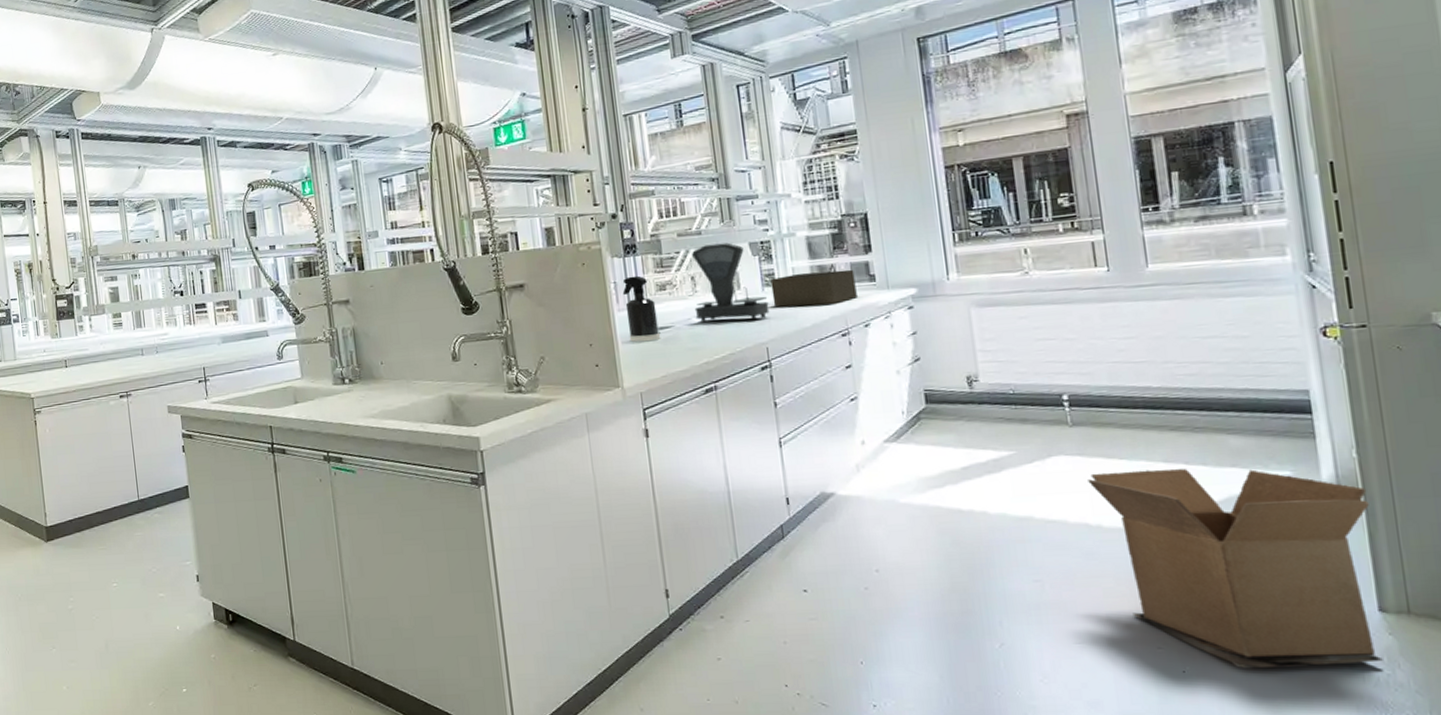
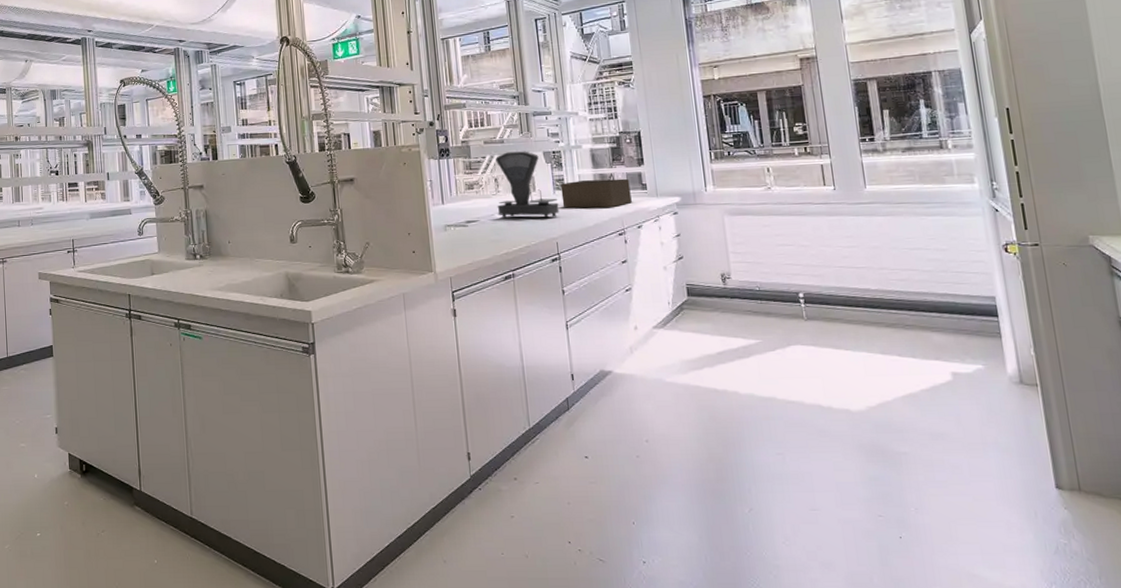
spray bottle: present [622,275,661,342] -> none [437,175,469,233]
cardboard box: present [1088,468,1383,668] -> none [820,359,1061,535]

